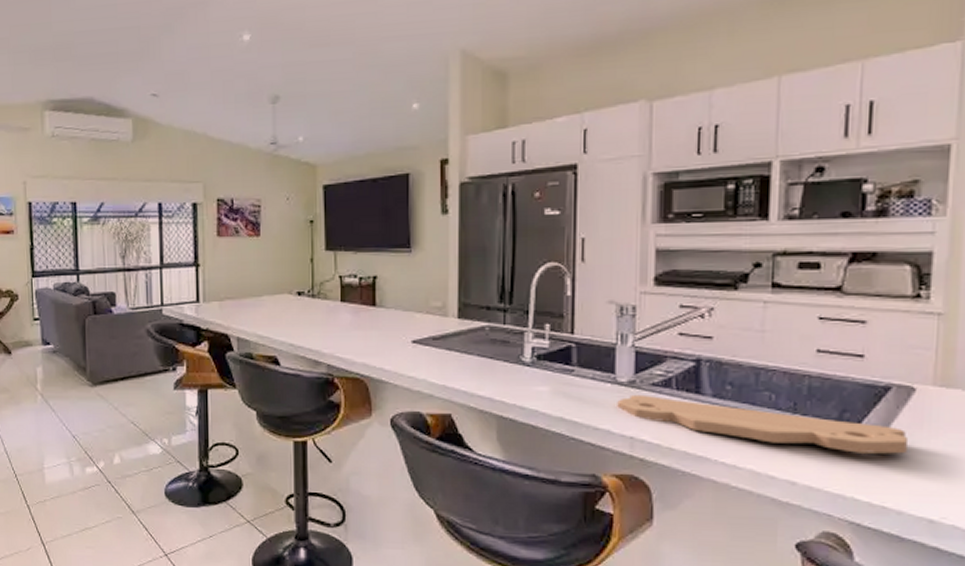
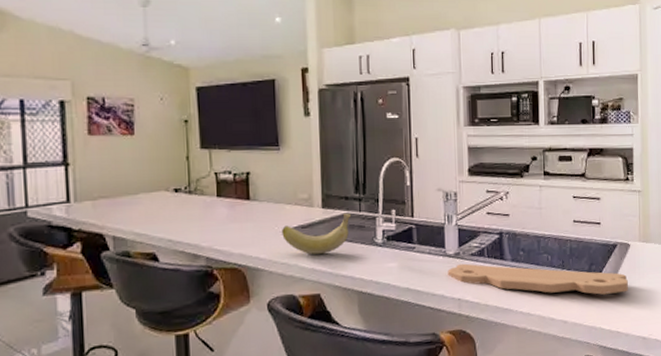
banana: none [410,325,494,369] -> present [282,212,352,255]

